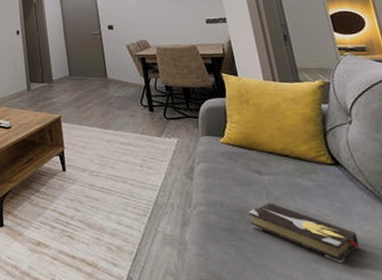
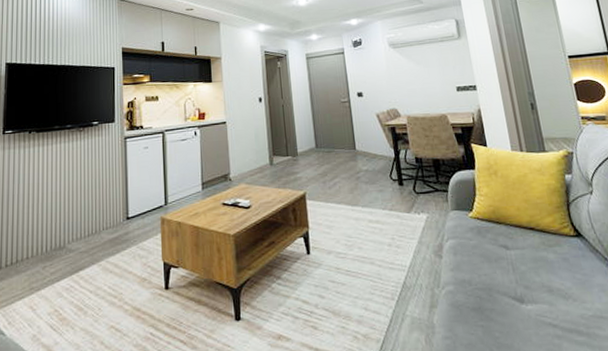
hardback book: present [248,202,360,264] -> none [495,278,599,338]

